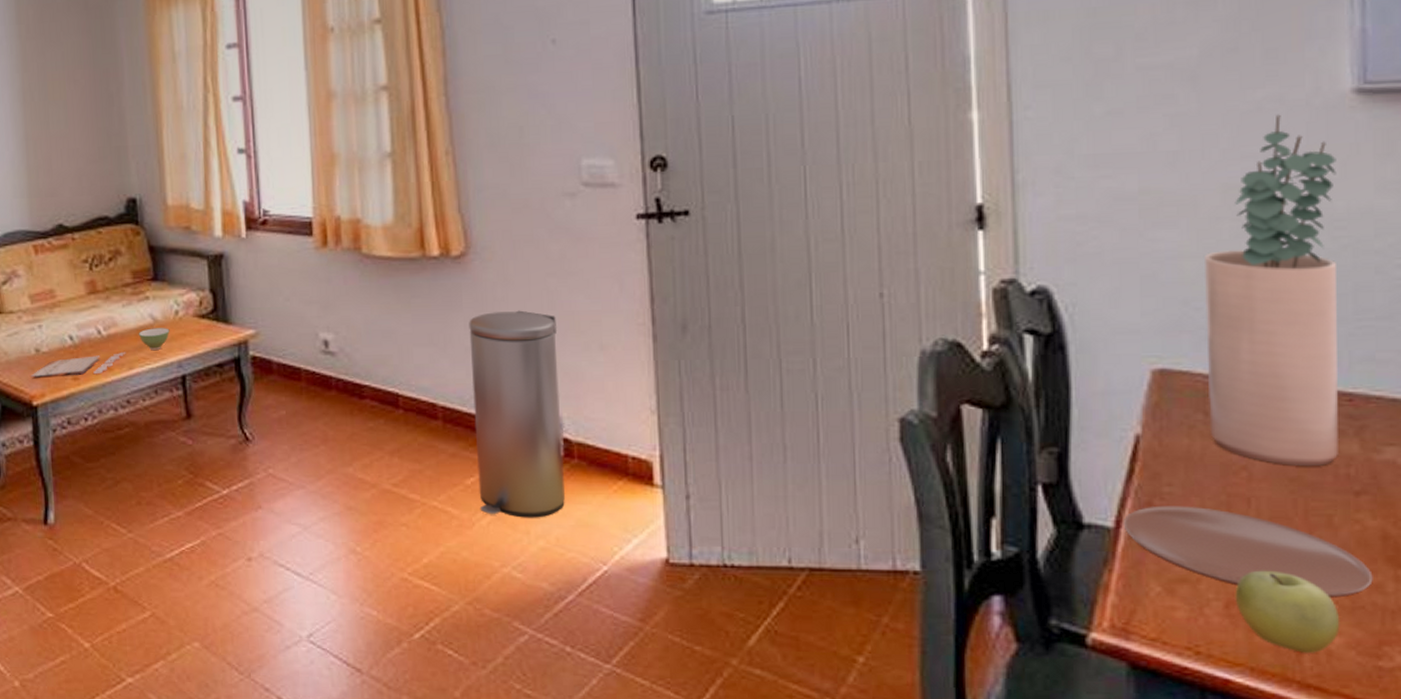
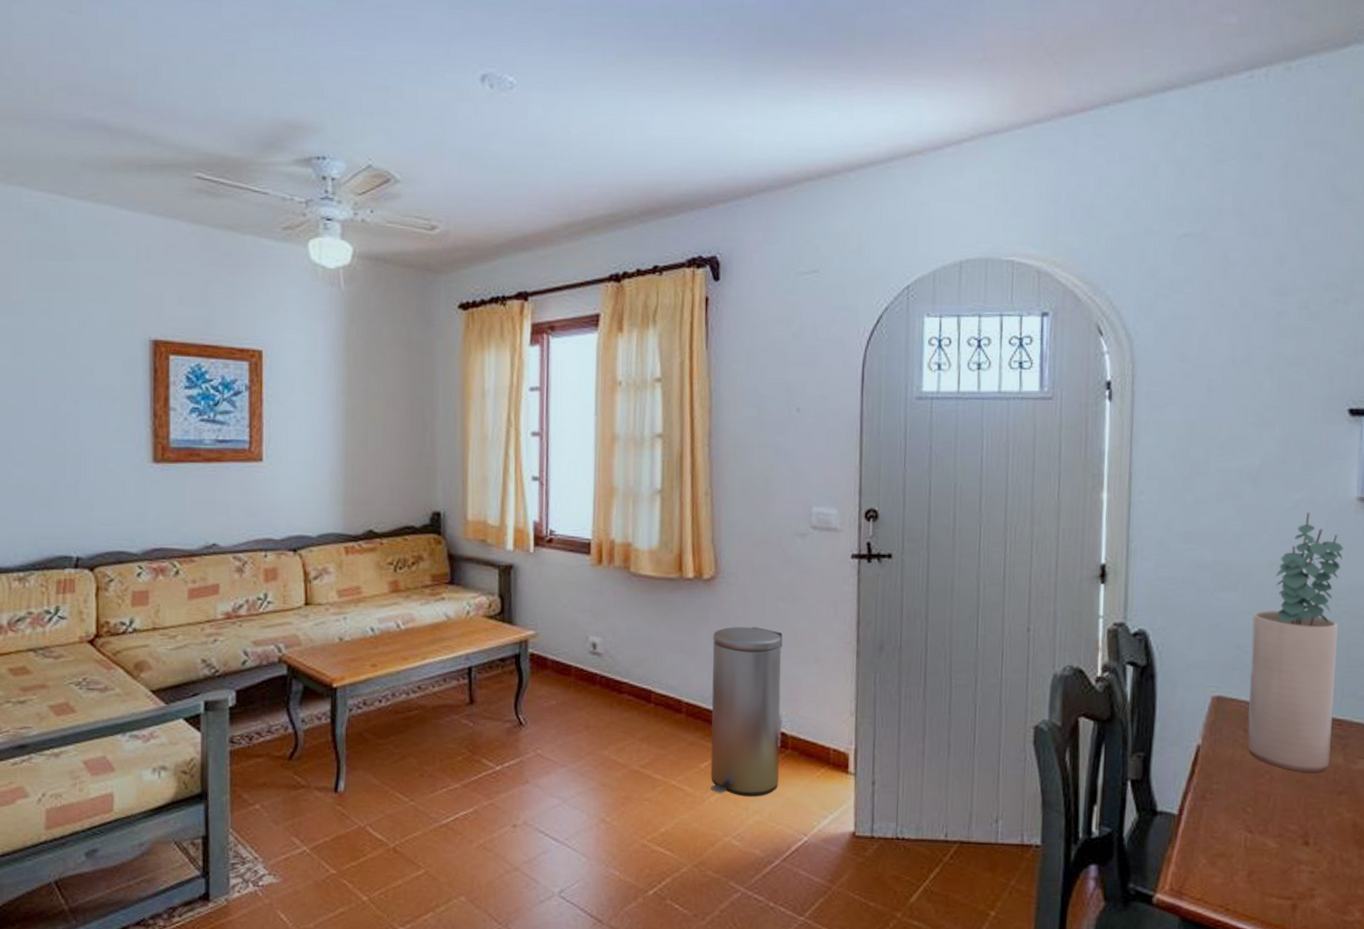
magazine: present [30,351,126,380] -> none [333,644,421,665]
bowl: present [138,328,170,351] -> none [433,625,461,645]
plate: present [1123,505,1373,598] -> none [1184,799,1345,870]
fruit: present [1235,570,1340,653] -> none [1255,848,1322,910]

